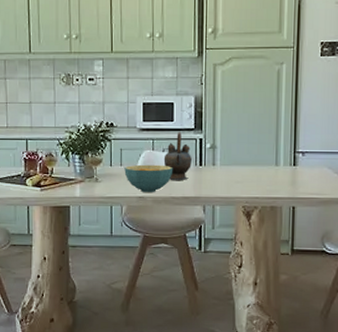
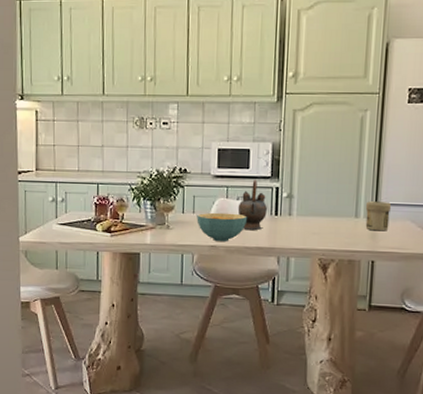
jar: none [284,150,309,178] -> present [365,201,392,231]

